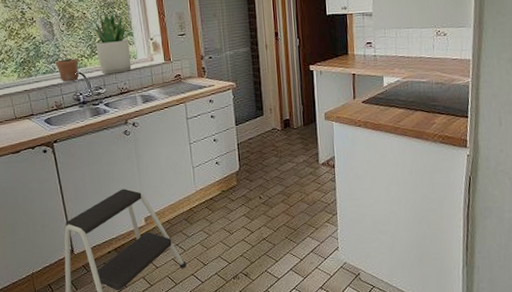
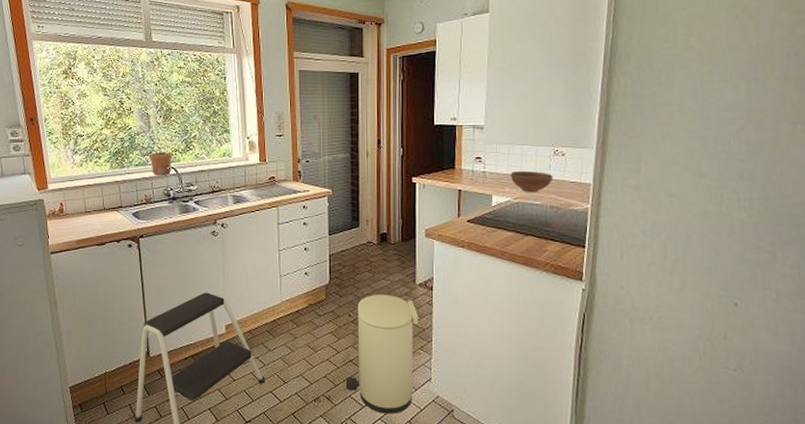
planter: present [93,10,132,74] -> none [190,106,225,171]
pedal bin: none [260,175,324,284] -> present [345,295,419,414]
bowl: none [398,51,437,72] -> present [510,170,553,193]

